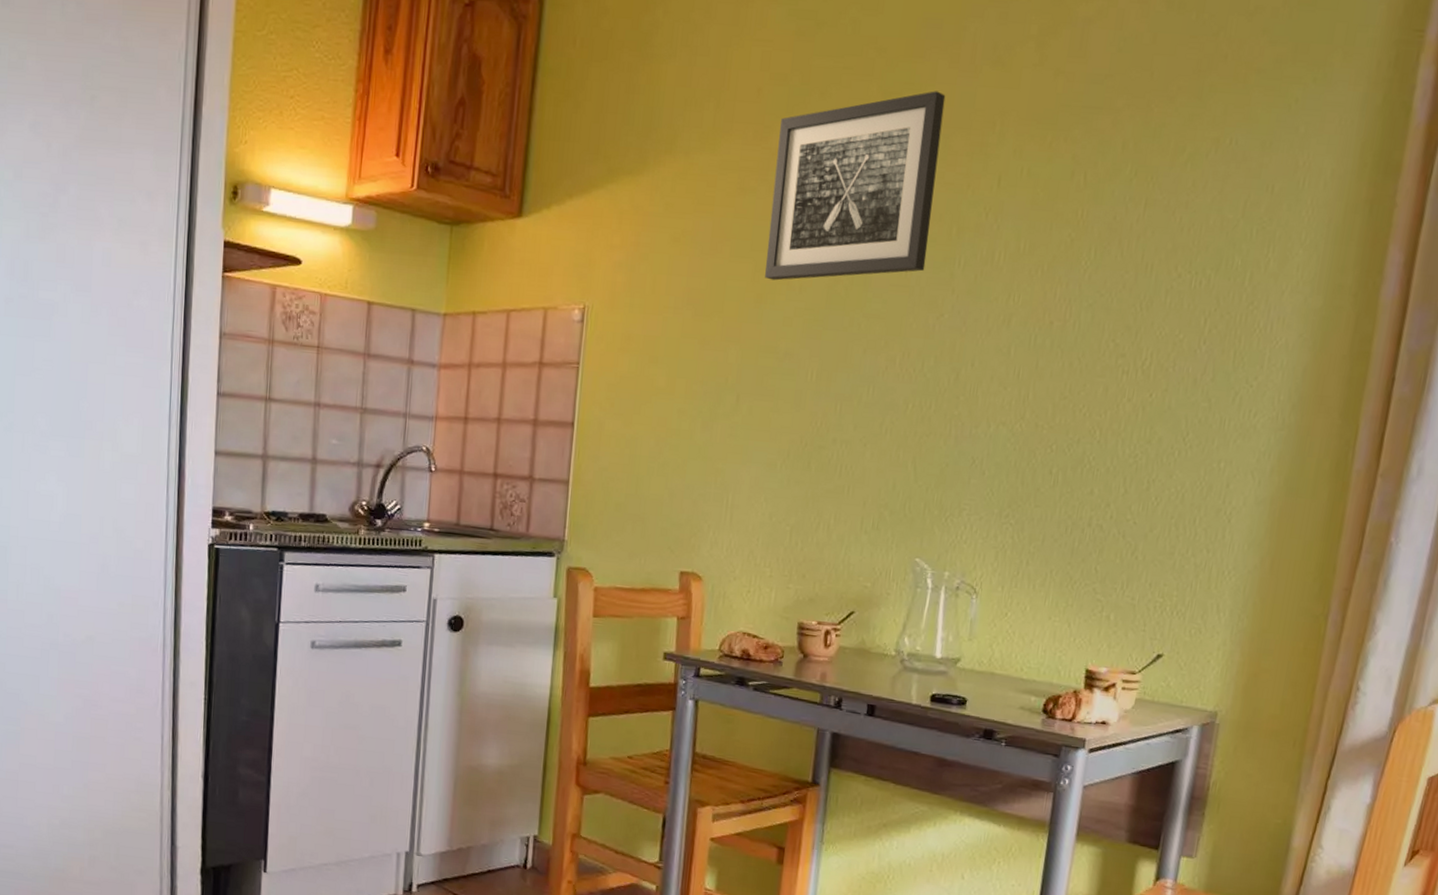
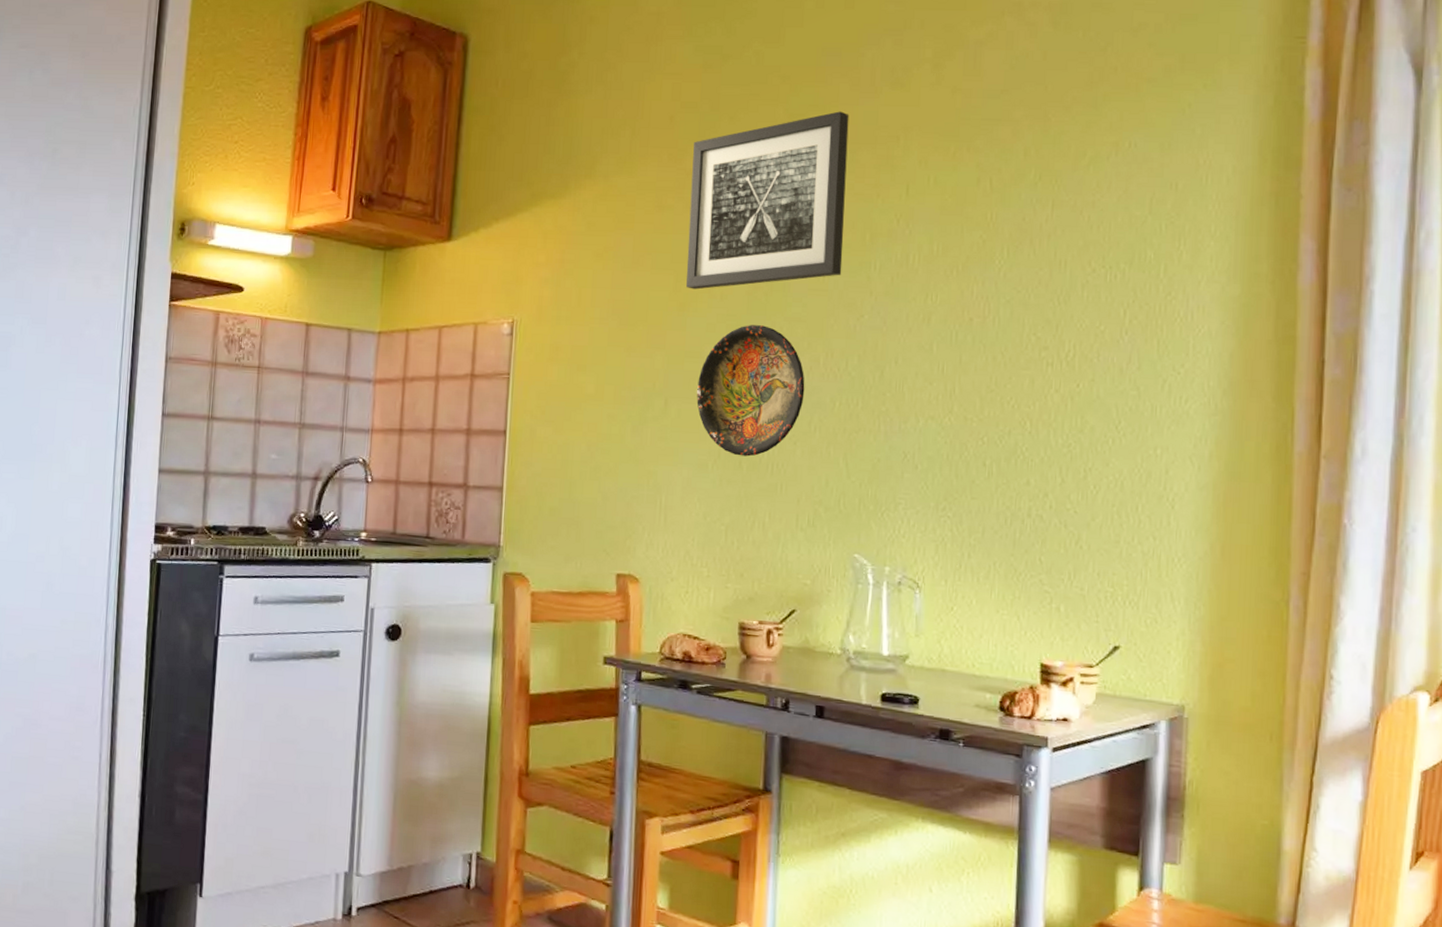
decorative plate: none [769,320,880,457] -> present [696,325,805,457]

